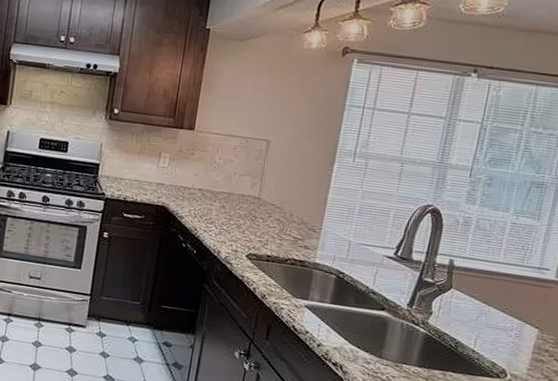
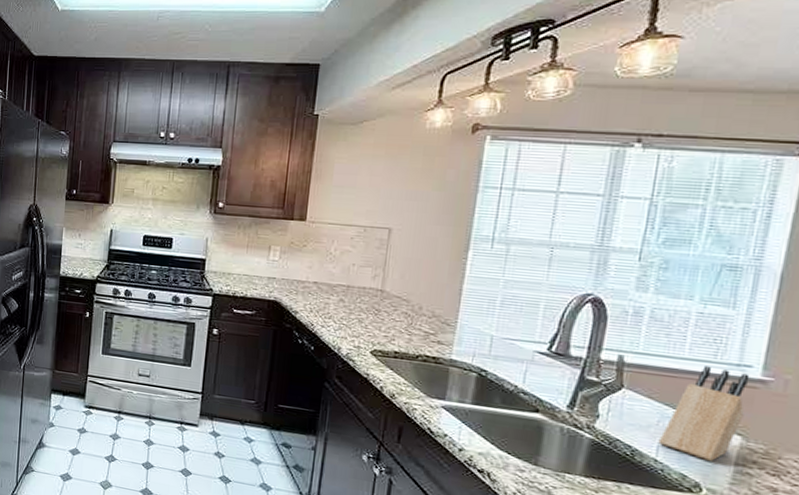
knife block: none [476,269,547,352] -> present [658,366,750,462]

